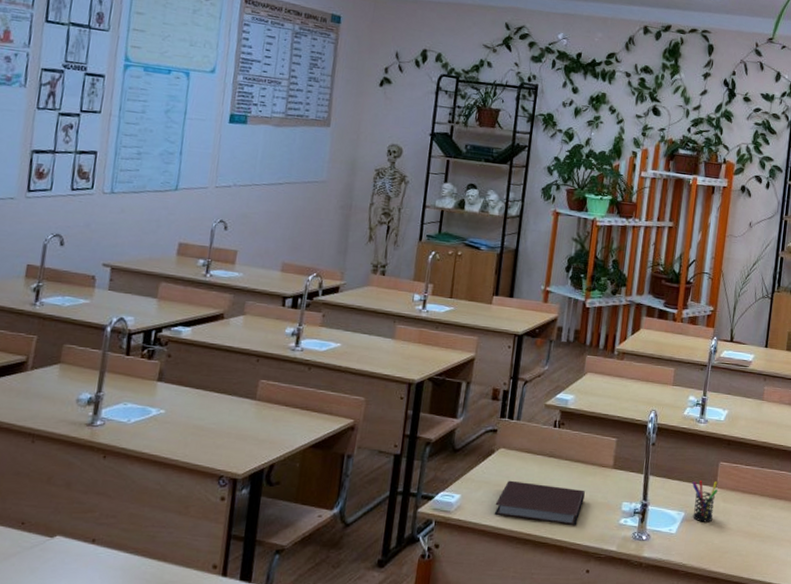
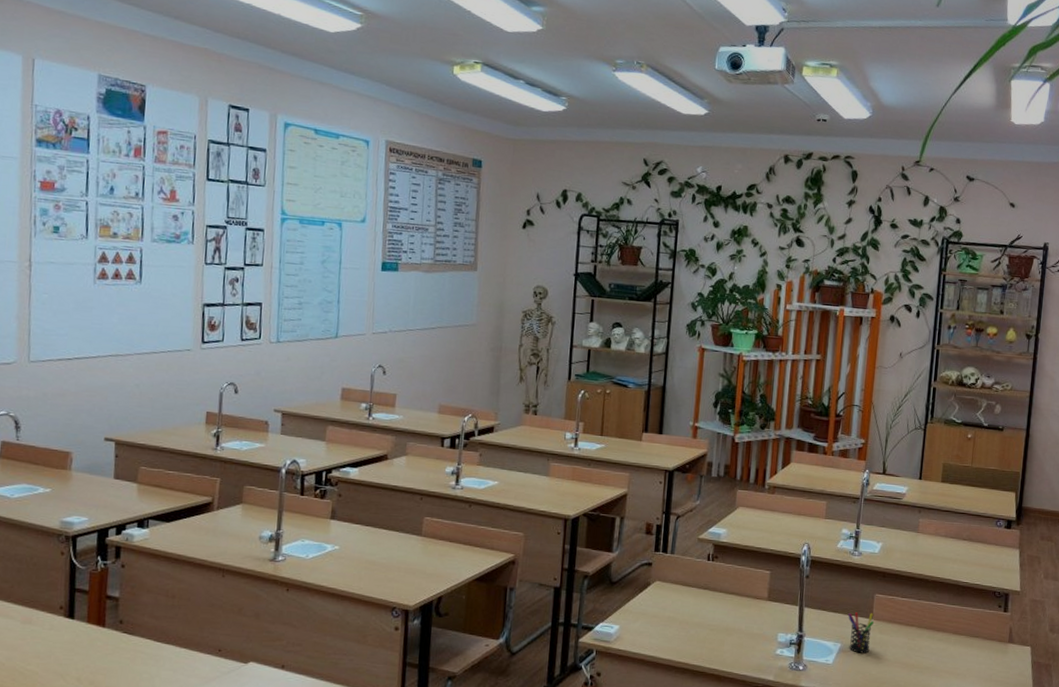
notebook: present [494,480,585,526] -> none [652,612,741,656]

